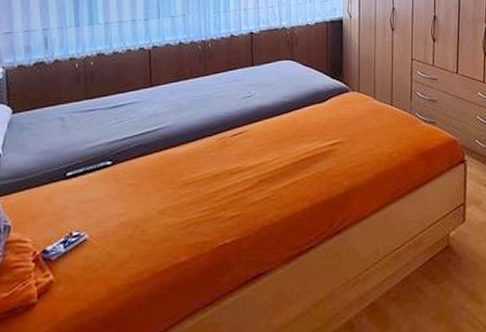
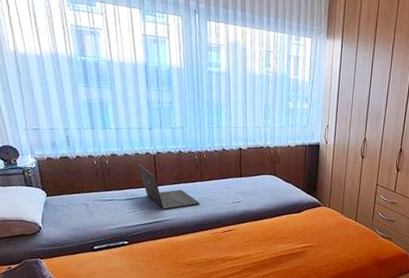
laptop: none [129,63,204,115] -> present [138,165,200,209]

